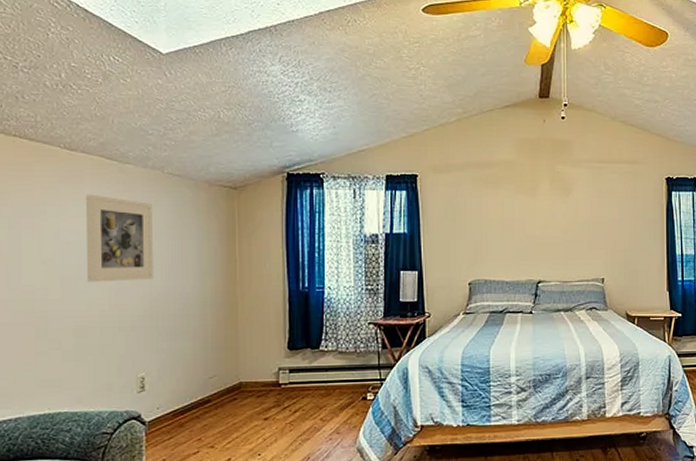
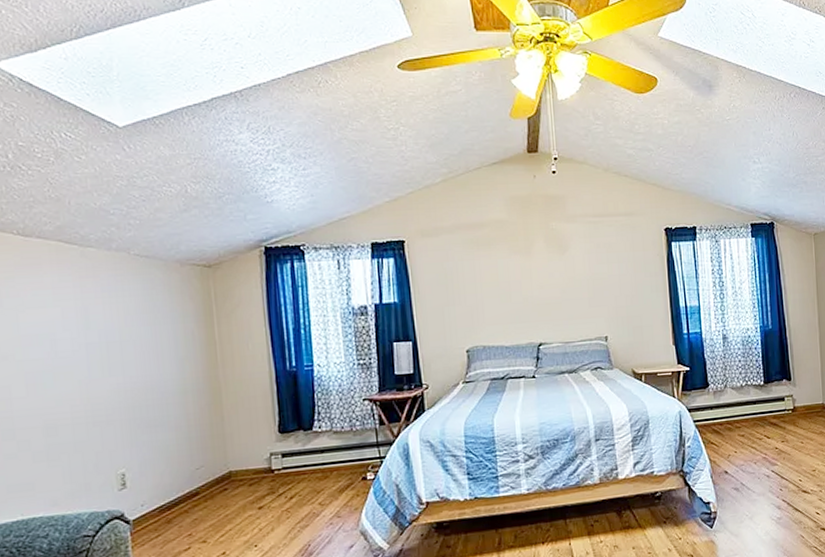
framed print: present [86,194,153,283] -> none [46,282,127,377]

